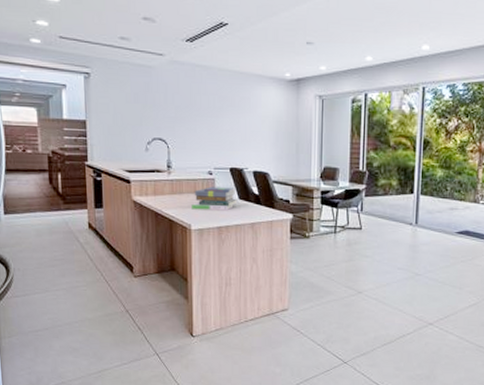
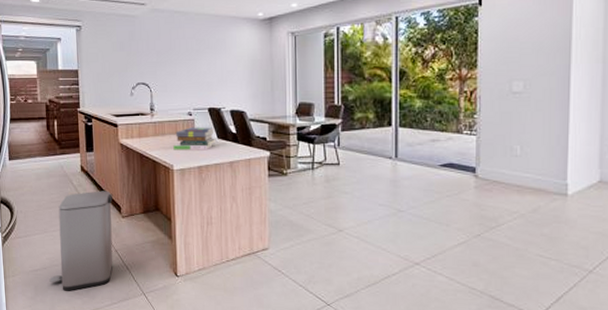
pedal bin: none [51,249,124,352] -> present [49,190,113,291]

